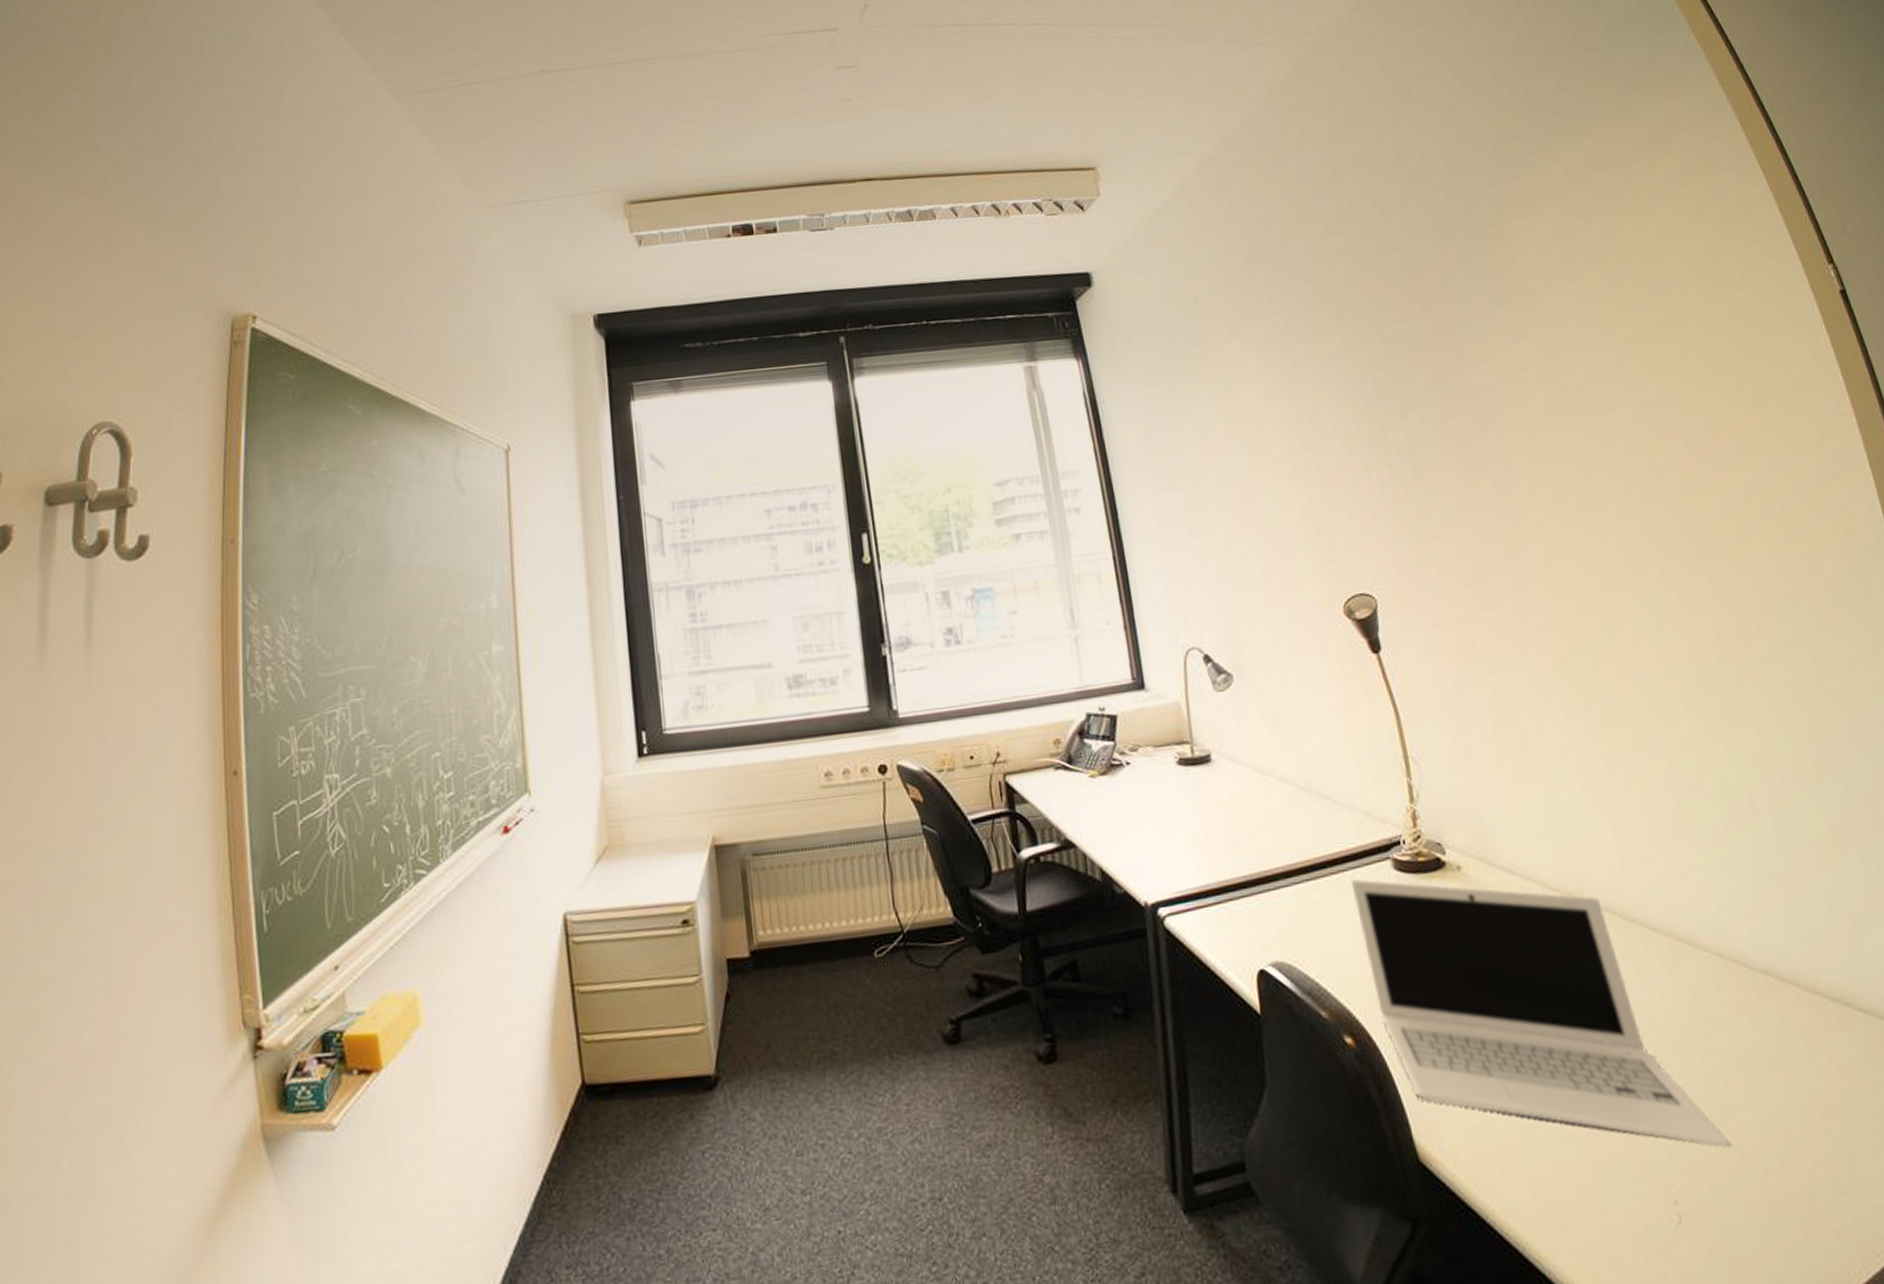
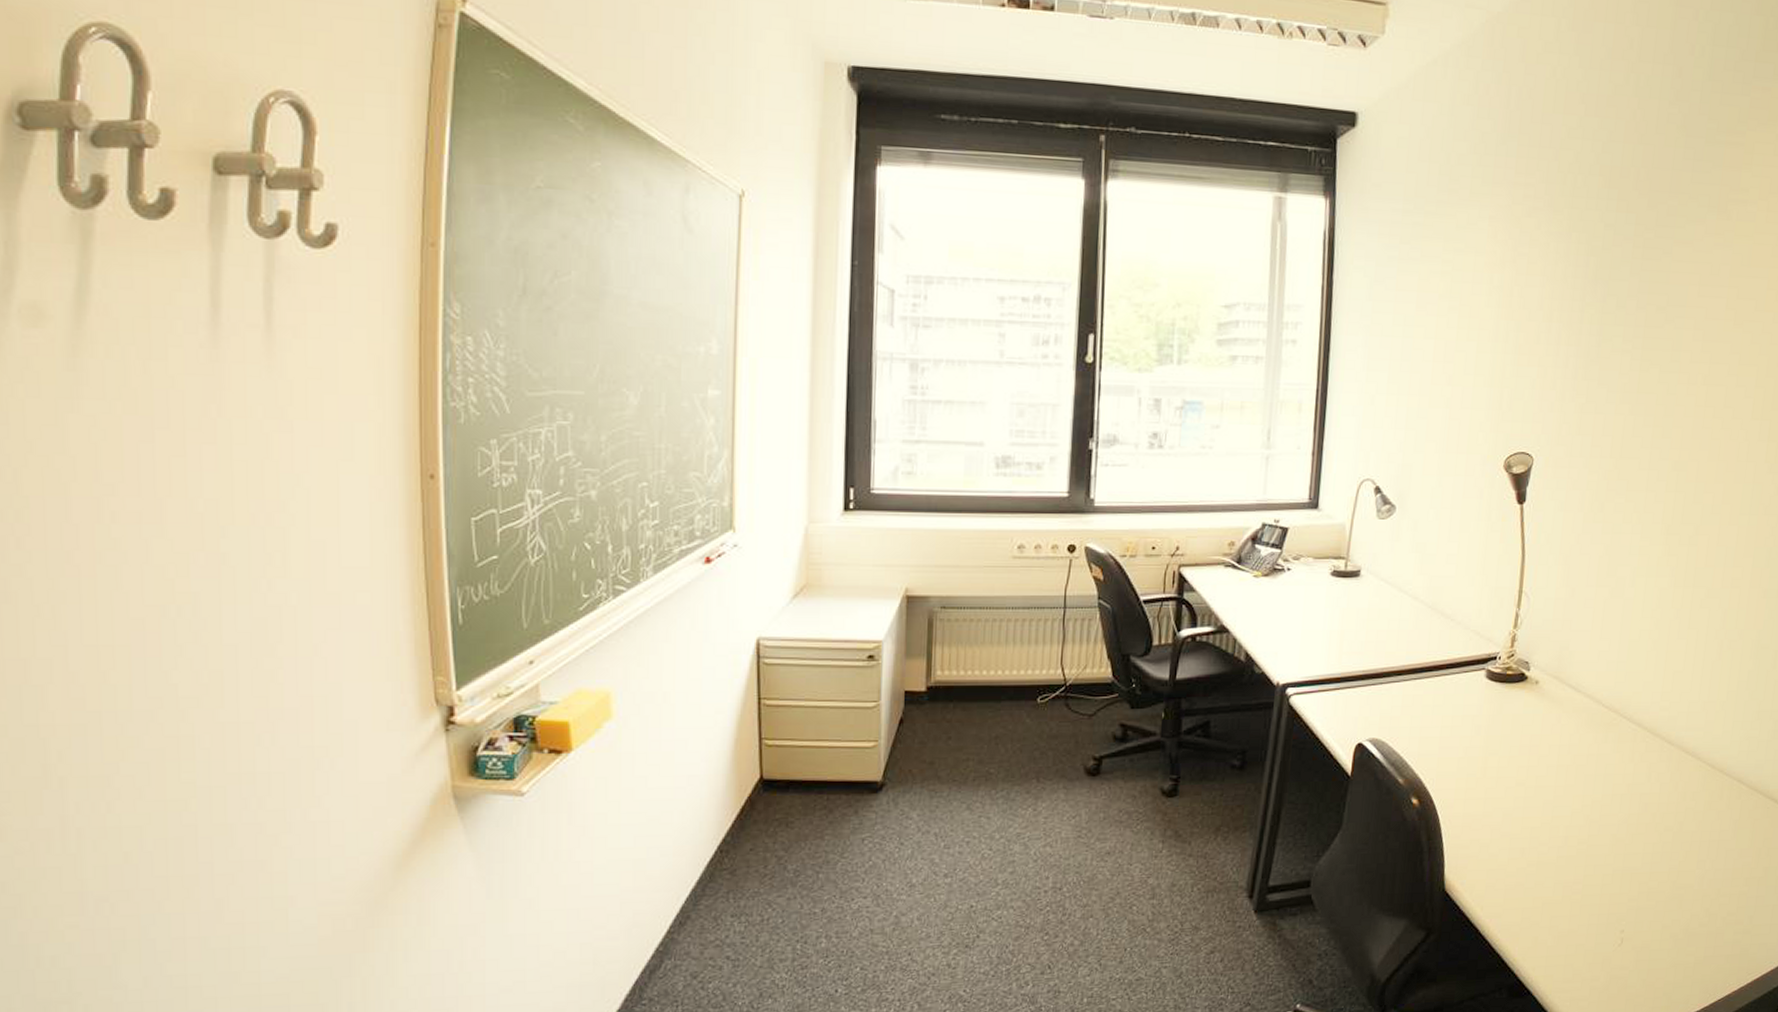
laptop: present [1350,879,1731,1148] -> none [1444,682,1675,898]

